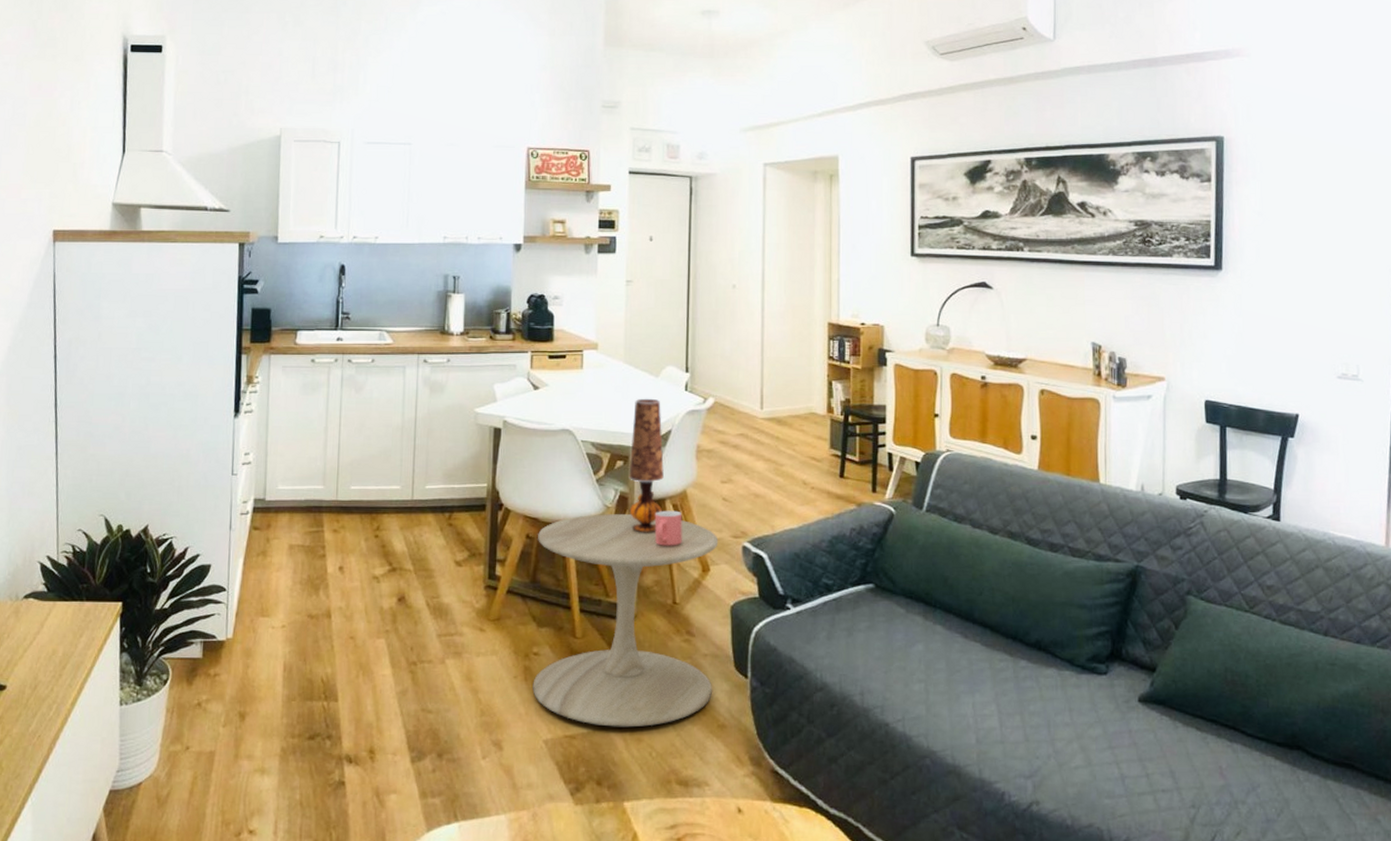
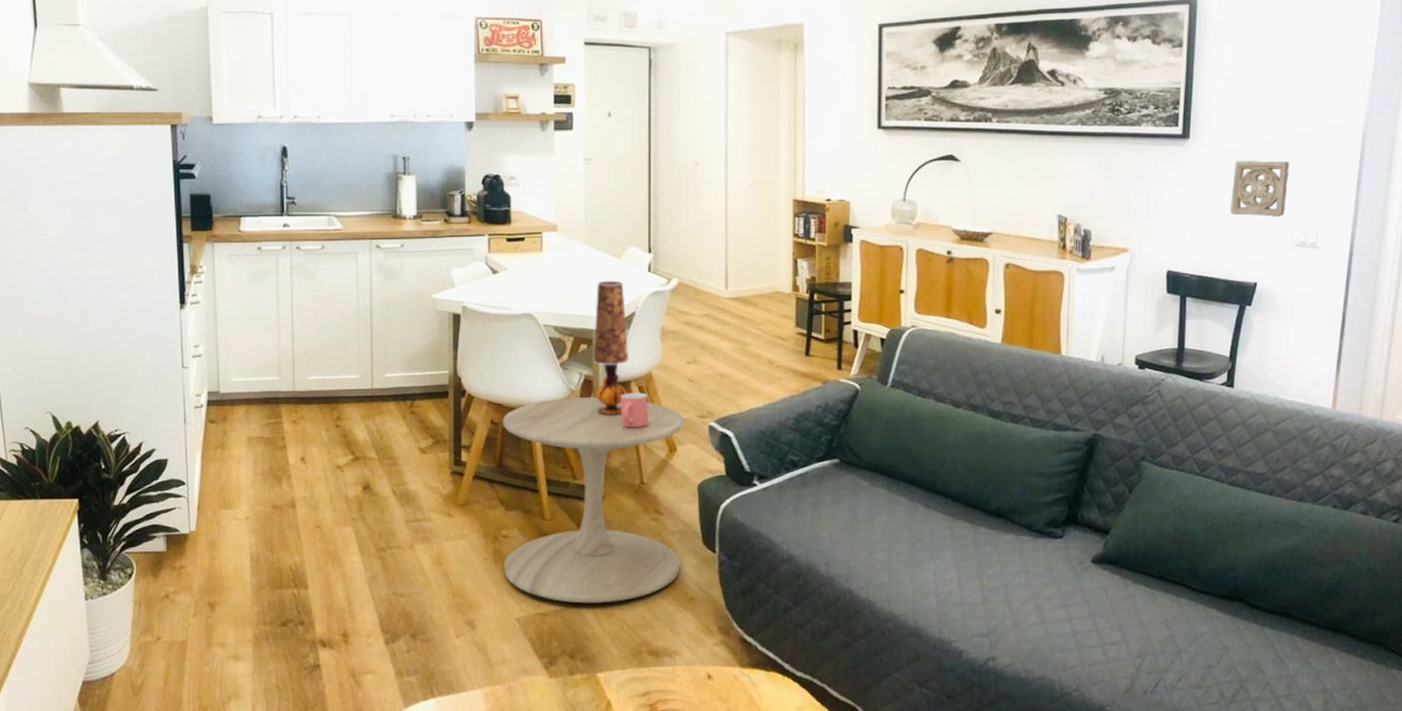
wall ornament: none [1266,292,1326,348] -> present [1230,161,1289,217]

